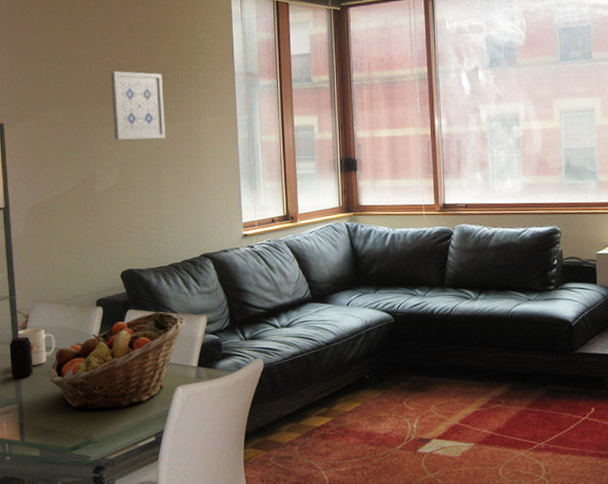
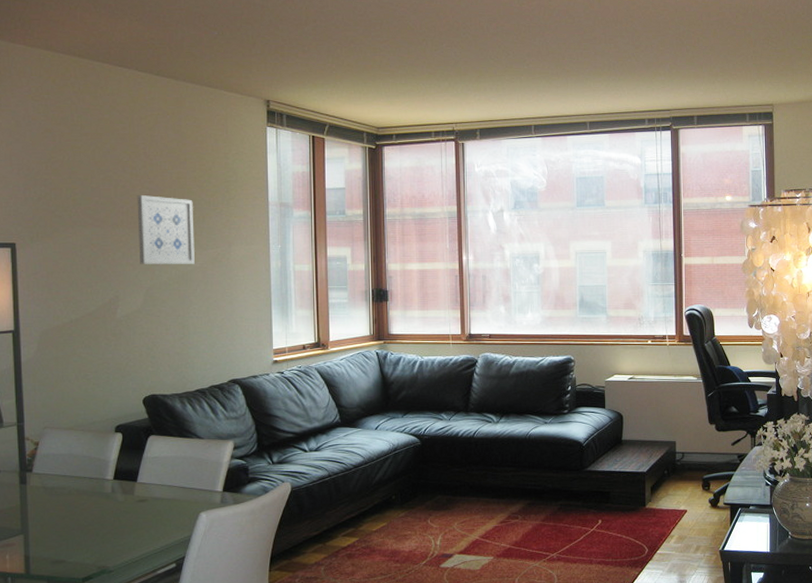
beverage can: present [9,337,34,378] -> none [15,465,43,508]
mug: present [17,328,55,365] -> none [25,456,68,494]
fruit basket: present [49,312,186,410] -> none [60,437,212,538]

